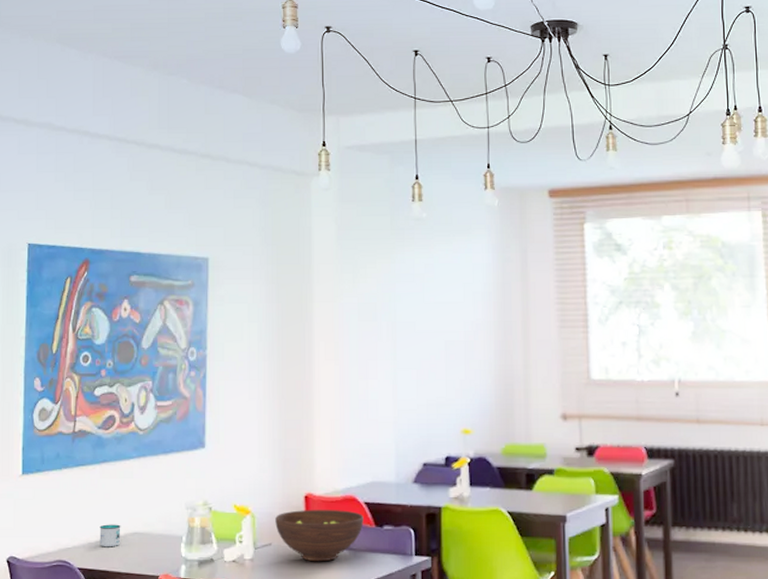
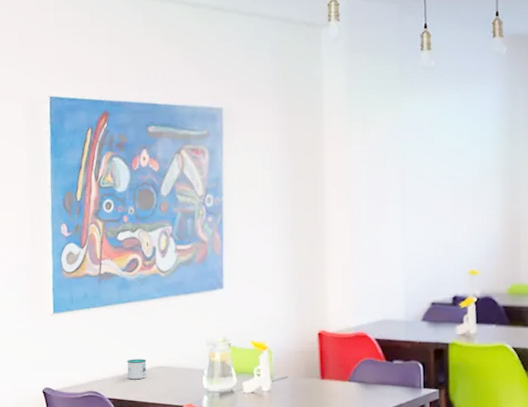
fruit bowl: present [275,509,364,562] -> none [291,345,375,394]

